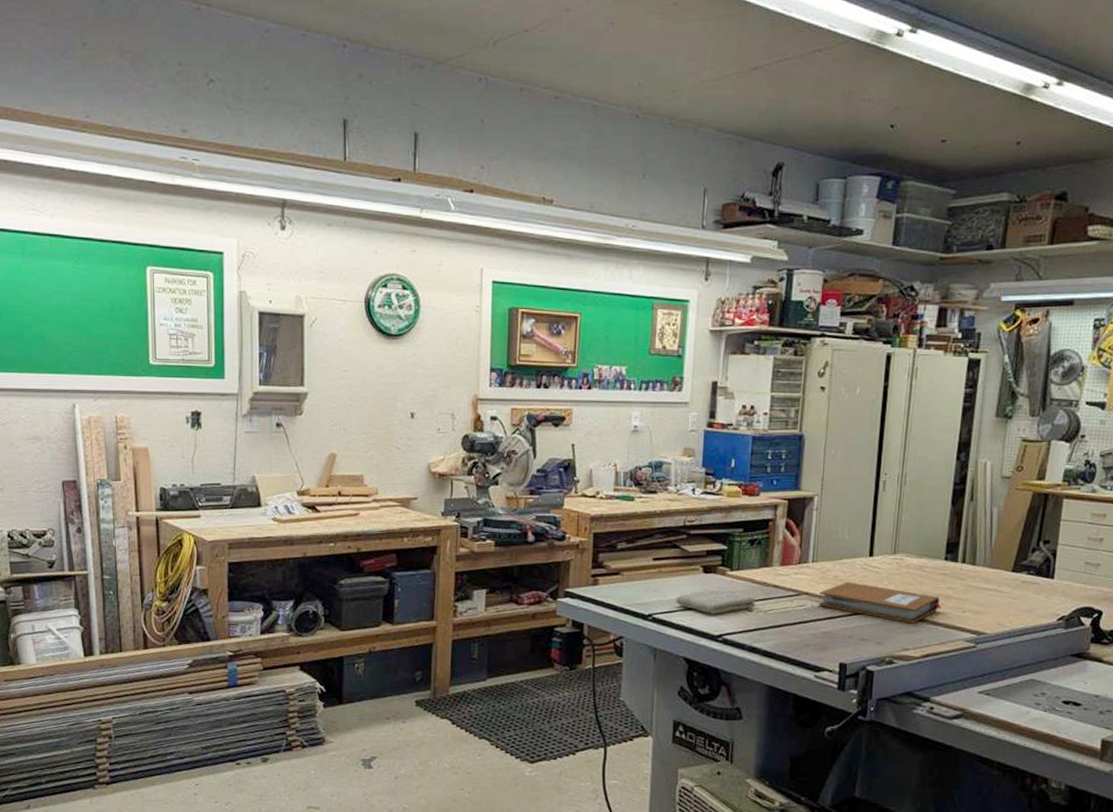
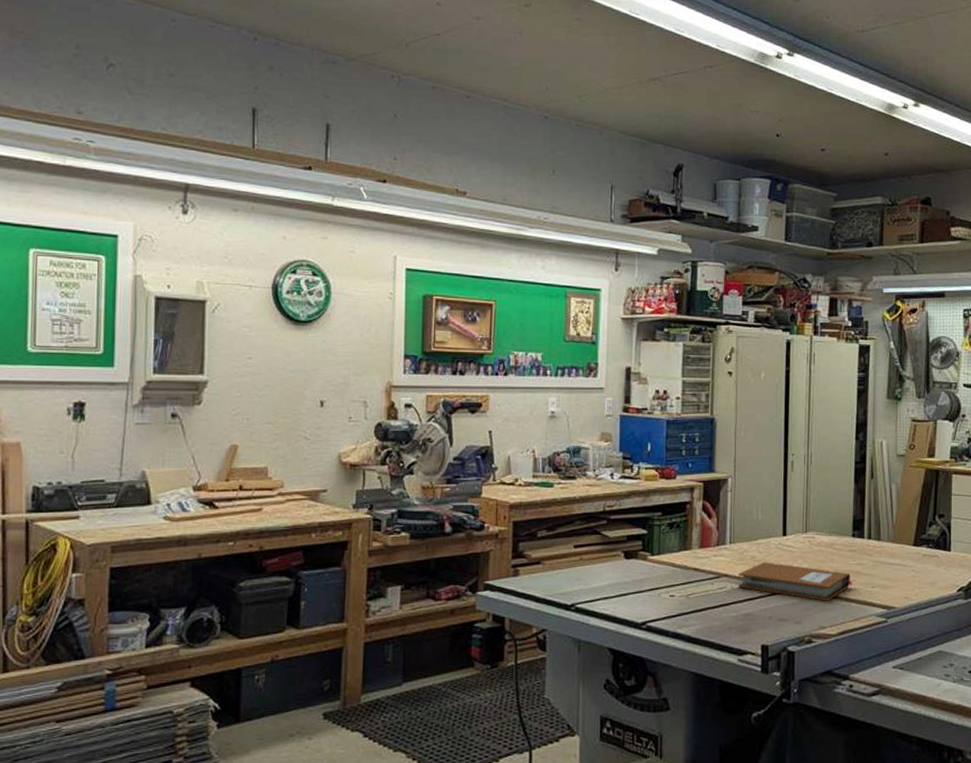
washcloth: present [676,589,757,614] -> none [598,575,678,601]

